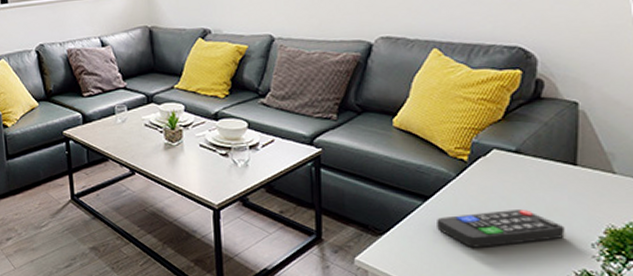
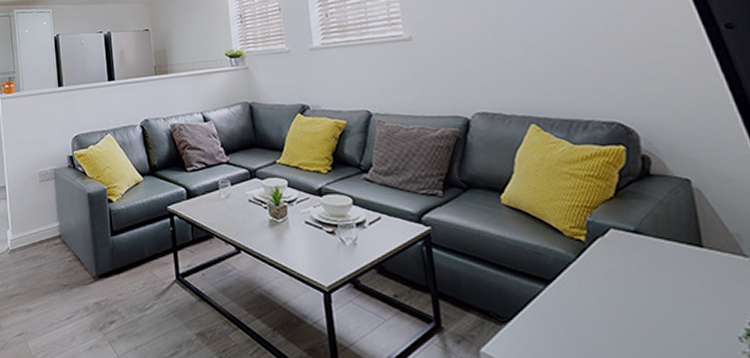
remote control: present [437,210,565,248] -> none [563,296,707,340]

